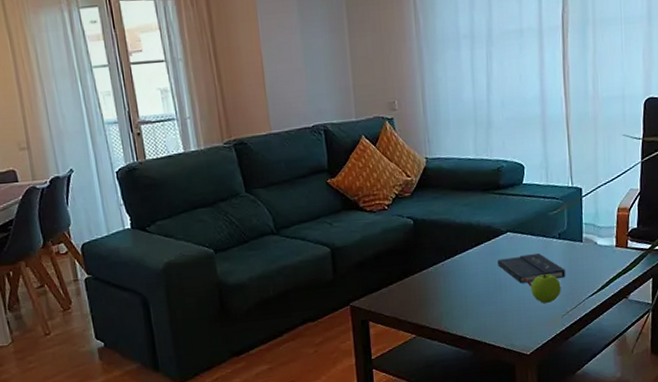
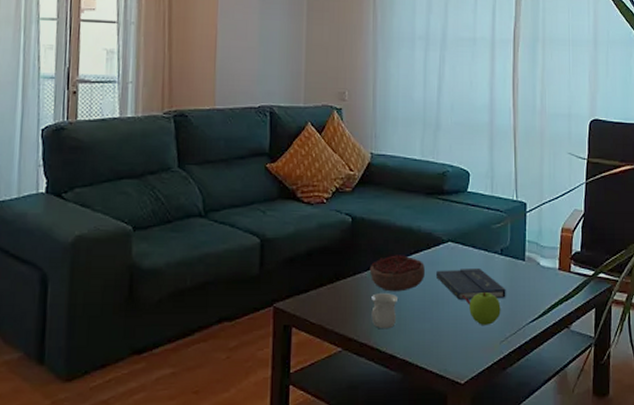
decorative bowl: none [434,248,488,283] -> present [369,255,426,292]
mug: none [439,284,463,316] -> present [371,293,397,329]

